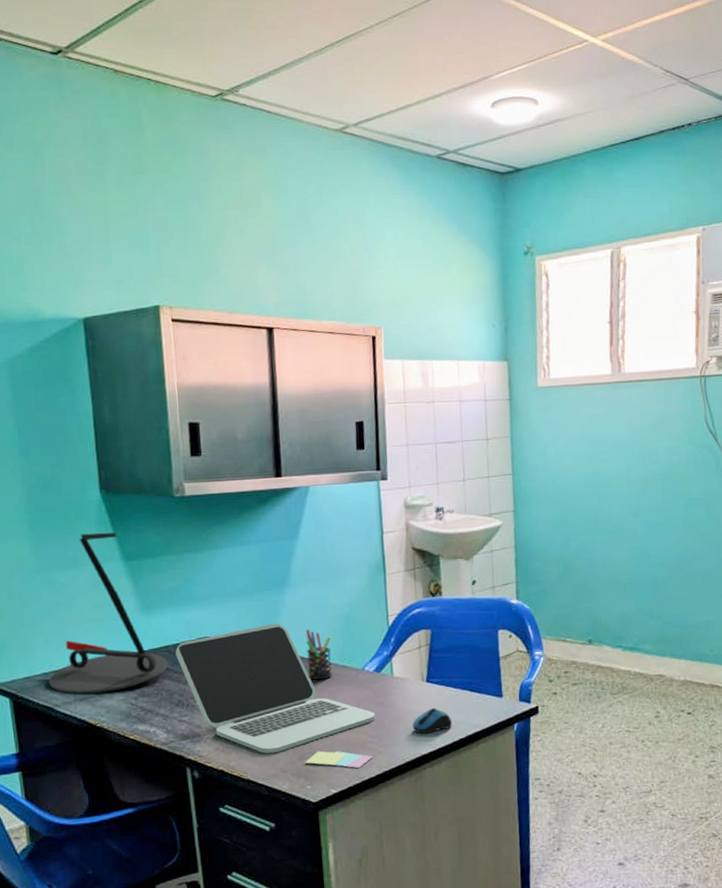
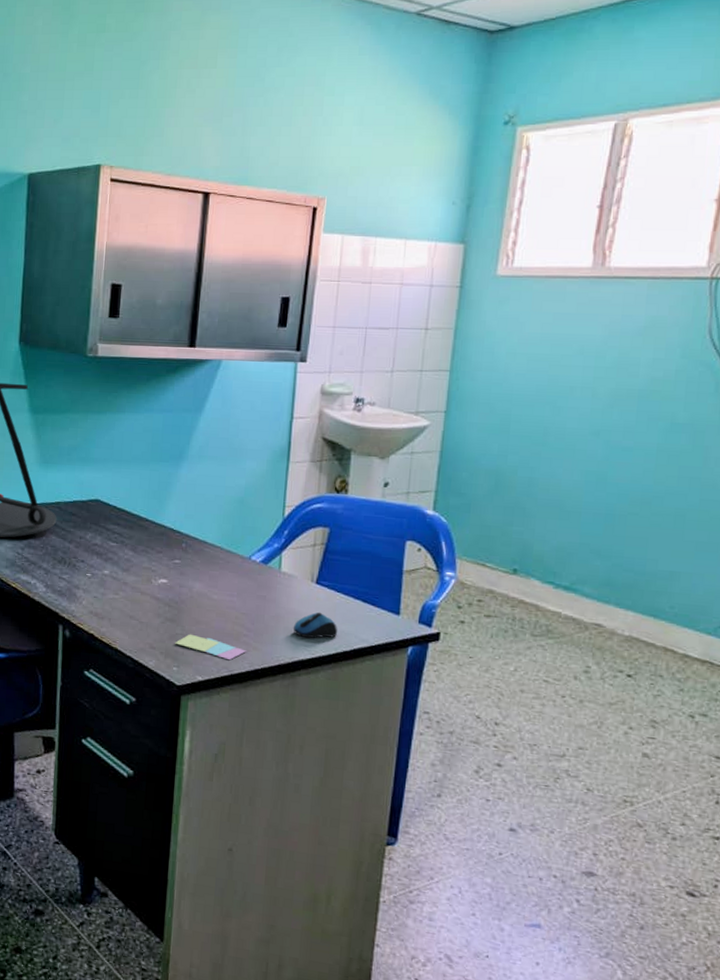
laptop: present [175,623,376,754] -> none [65,495,256,628]
pen holder: present [305,629,332,680] -> none [192,508,222,562]

